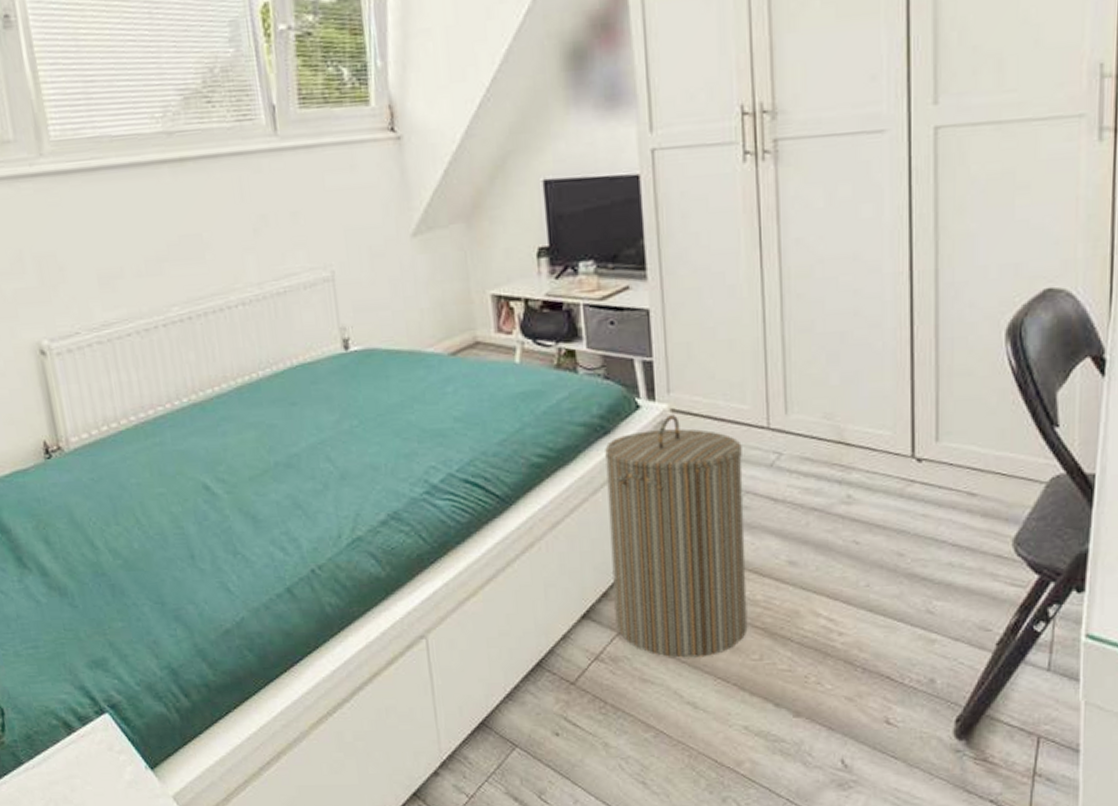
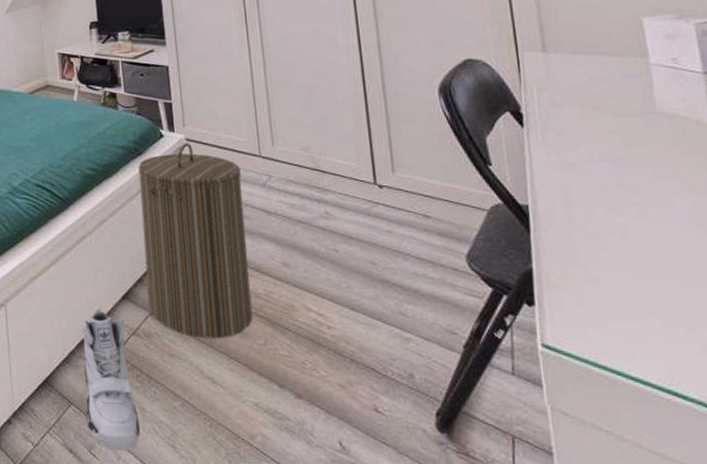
sneaker: none [529,629,602,794] -> present [82,306,140,452]

